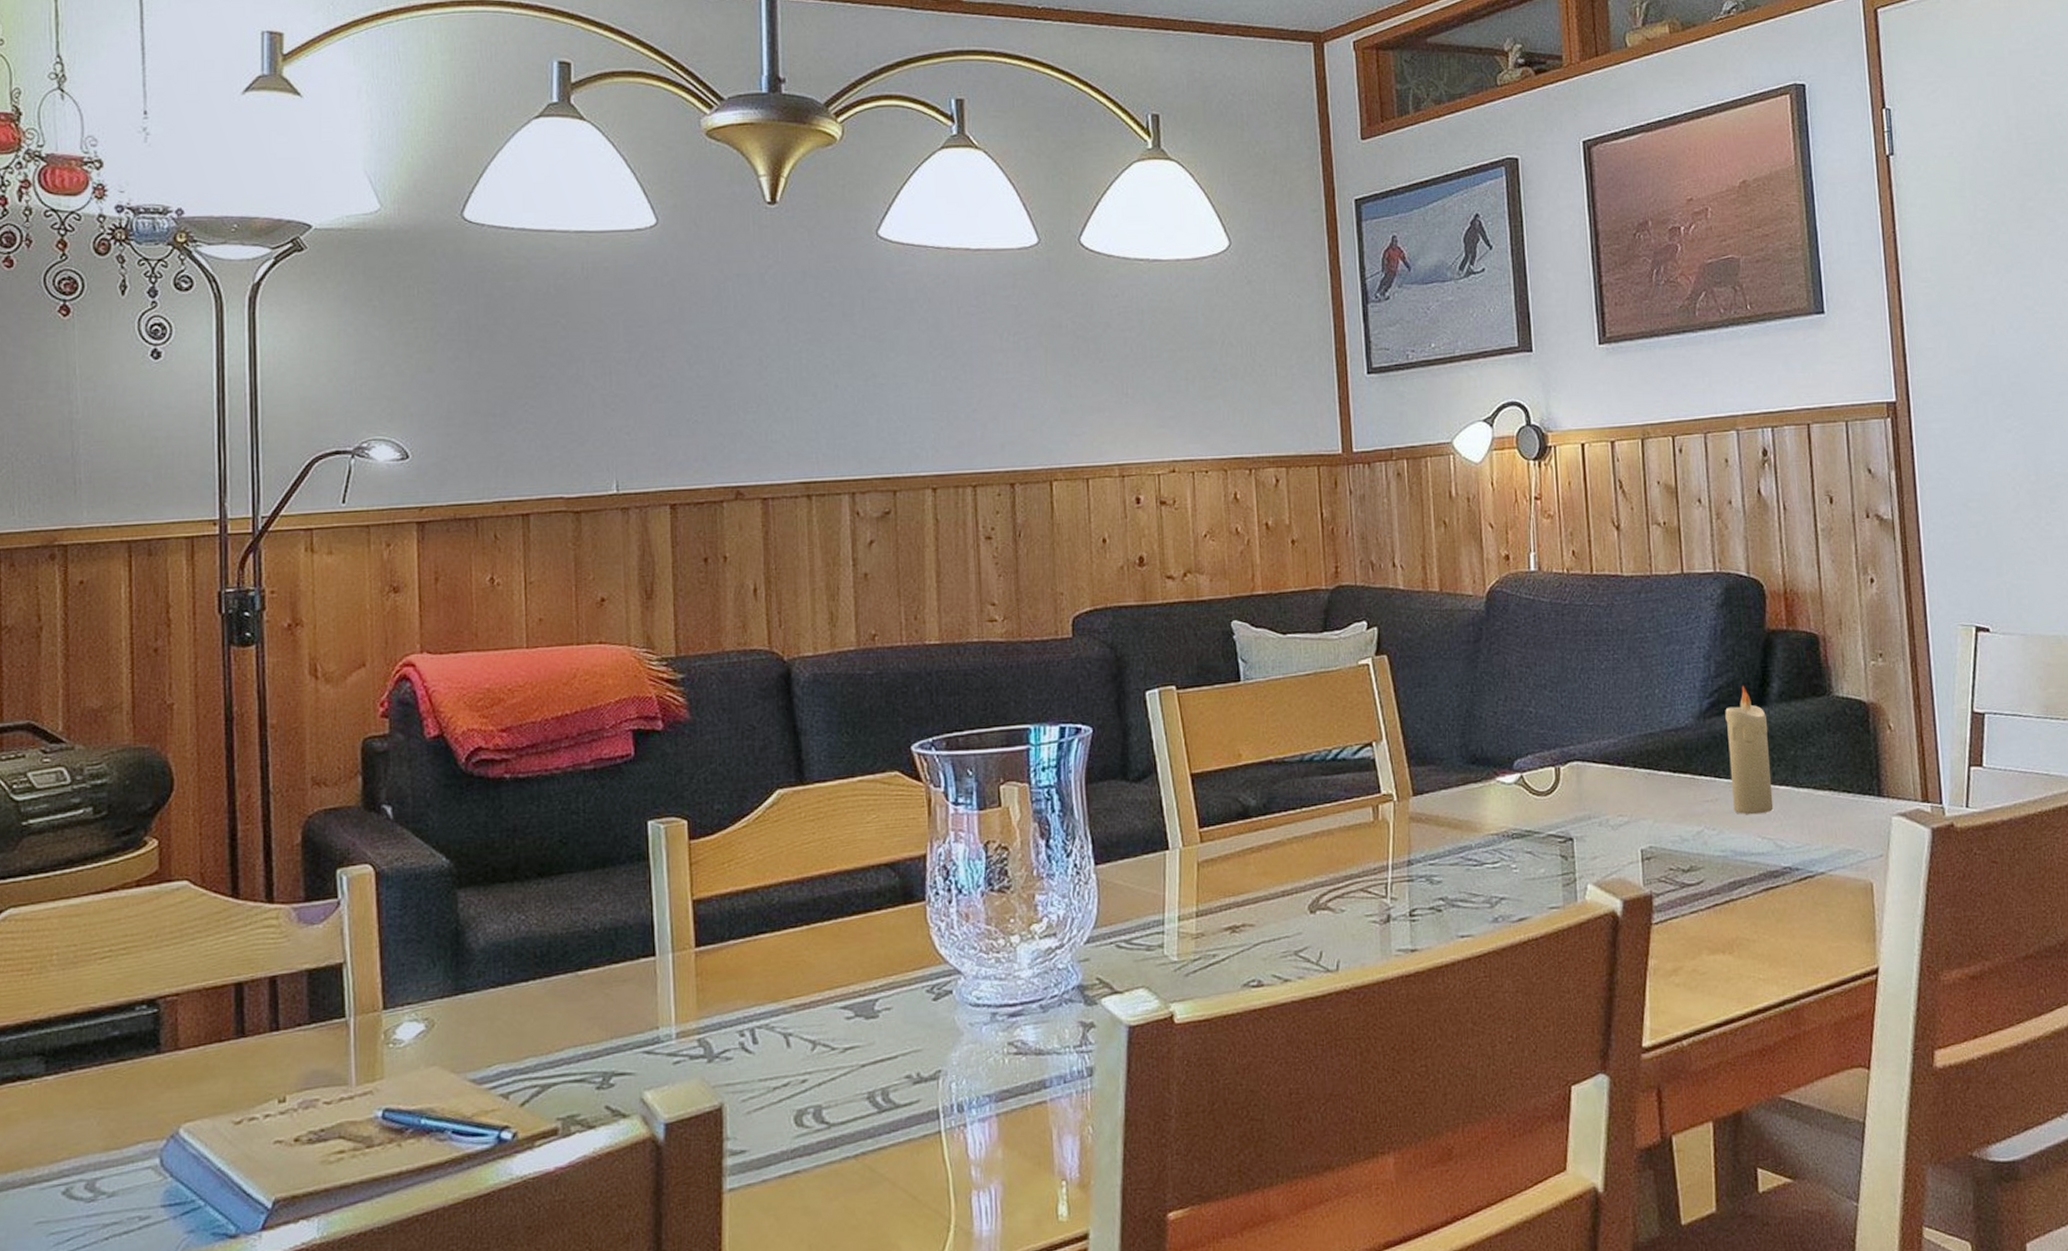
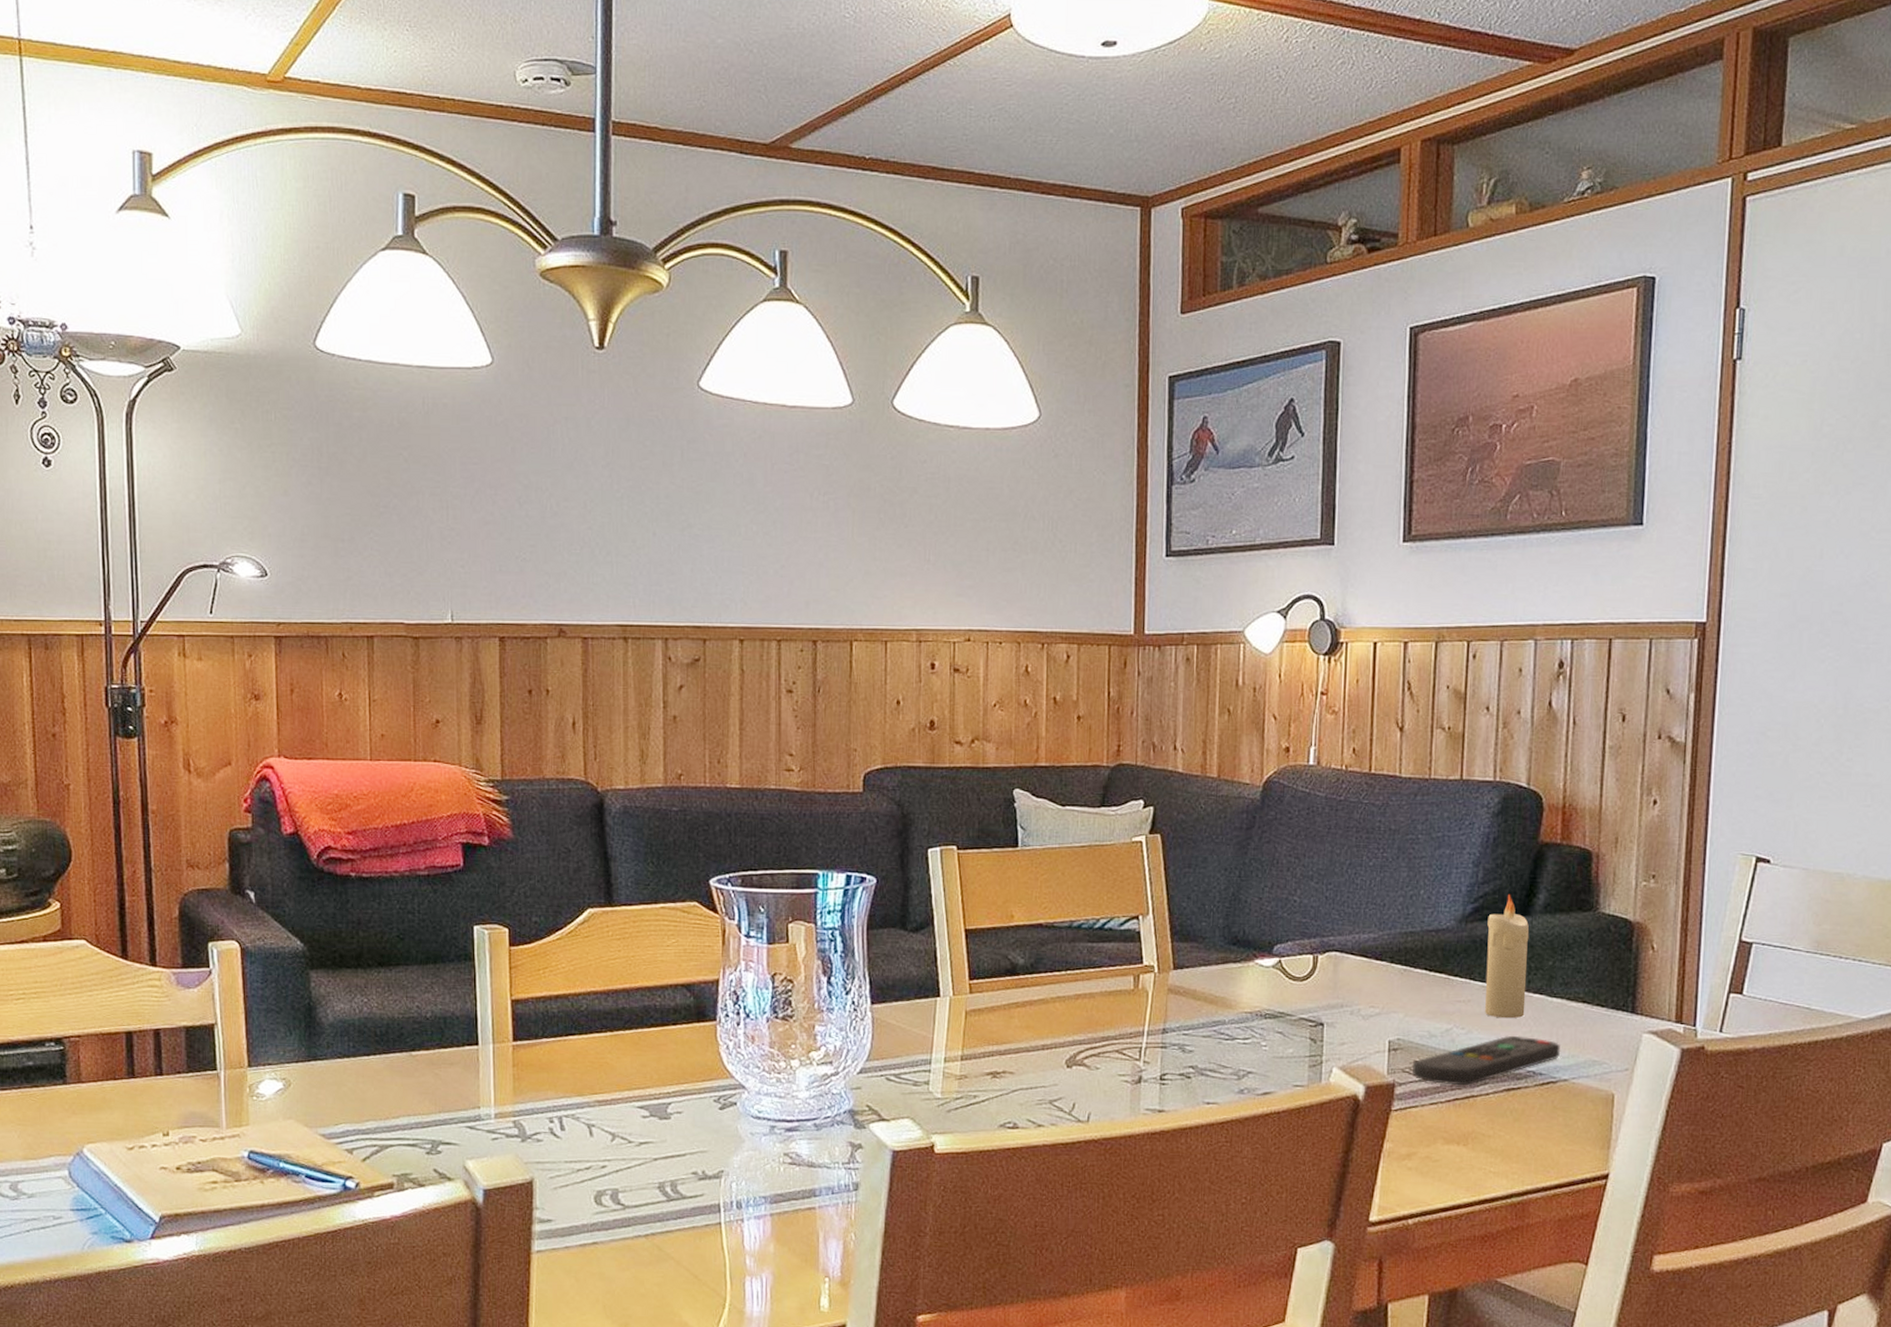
remote control: none [1667,831,1814,891] -> present [1412,1035,1561,1086]

